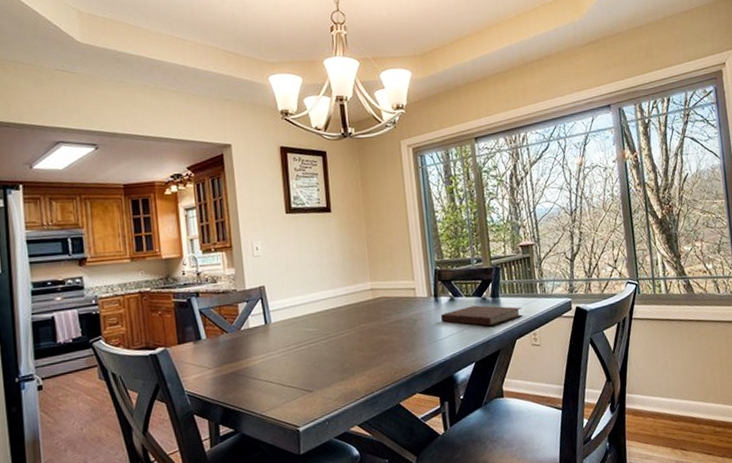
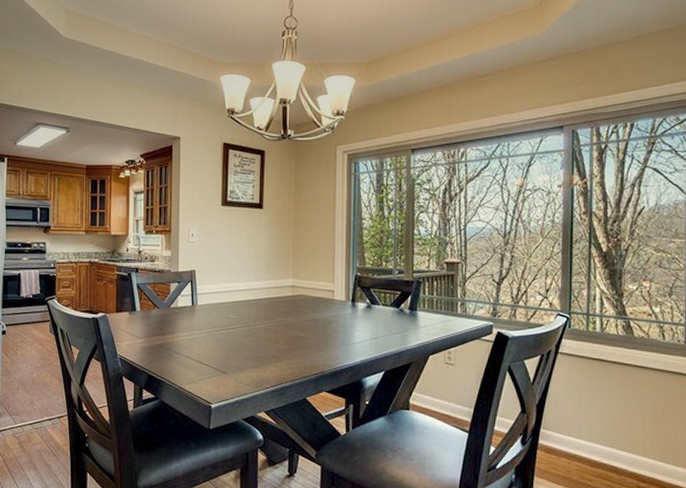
notebook: present [441,305,523,326] -> none [356,315,439,339]

